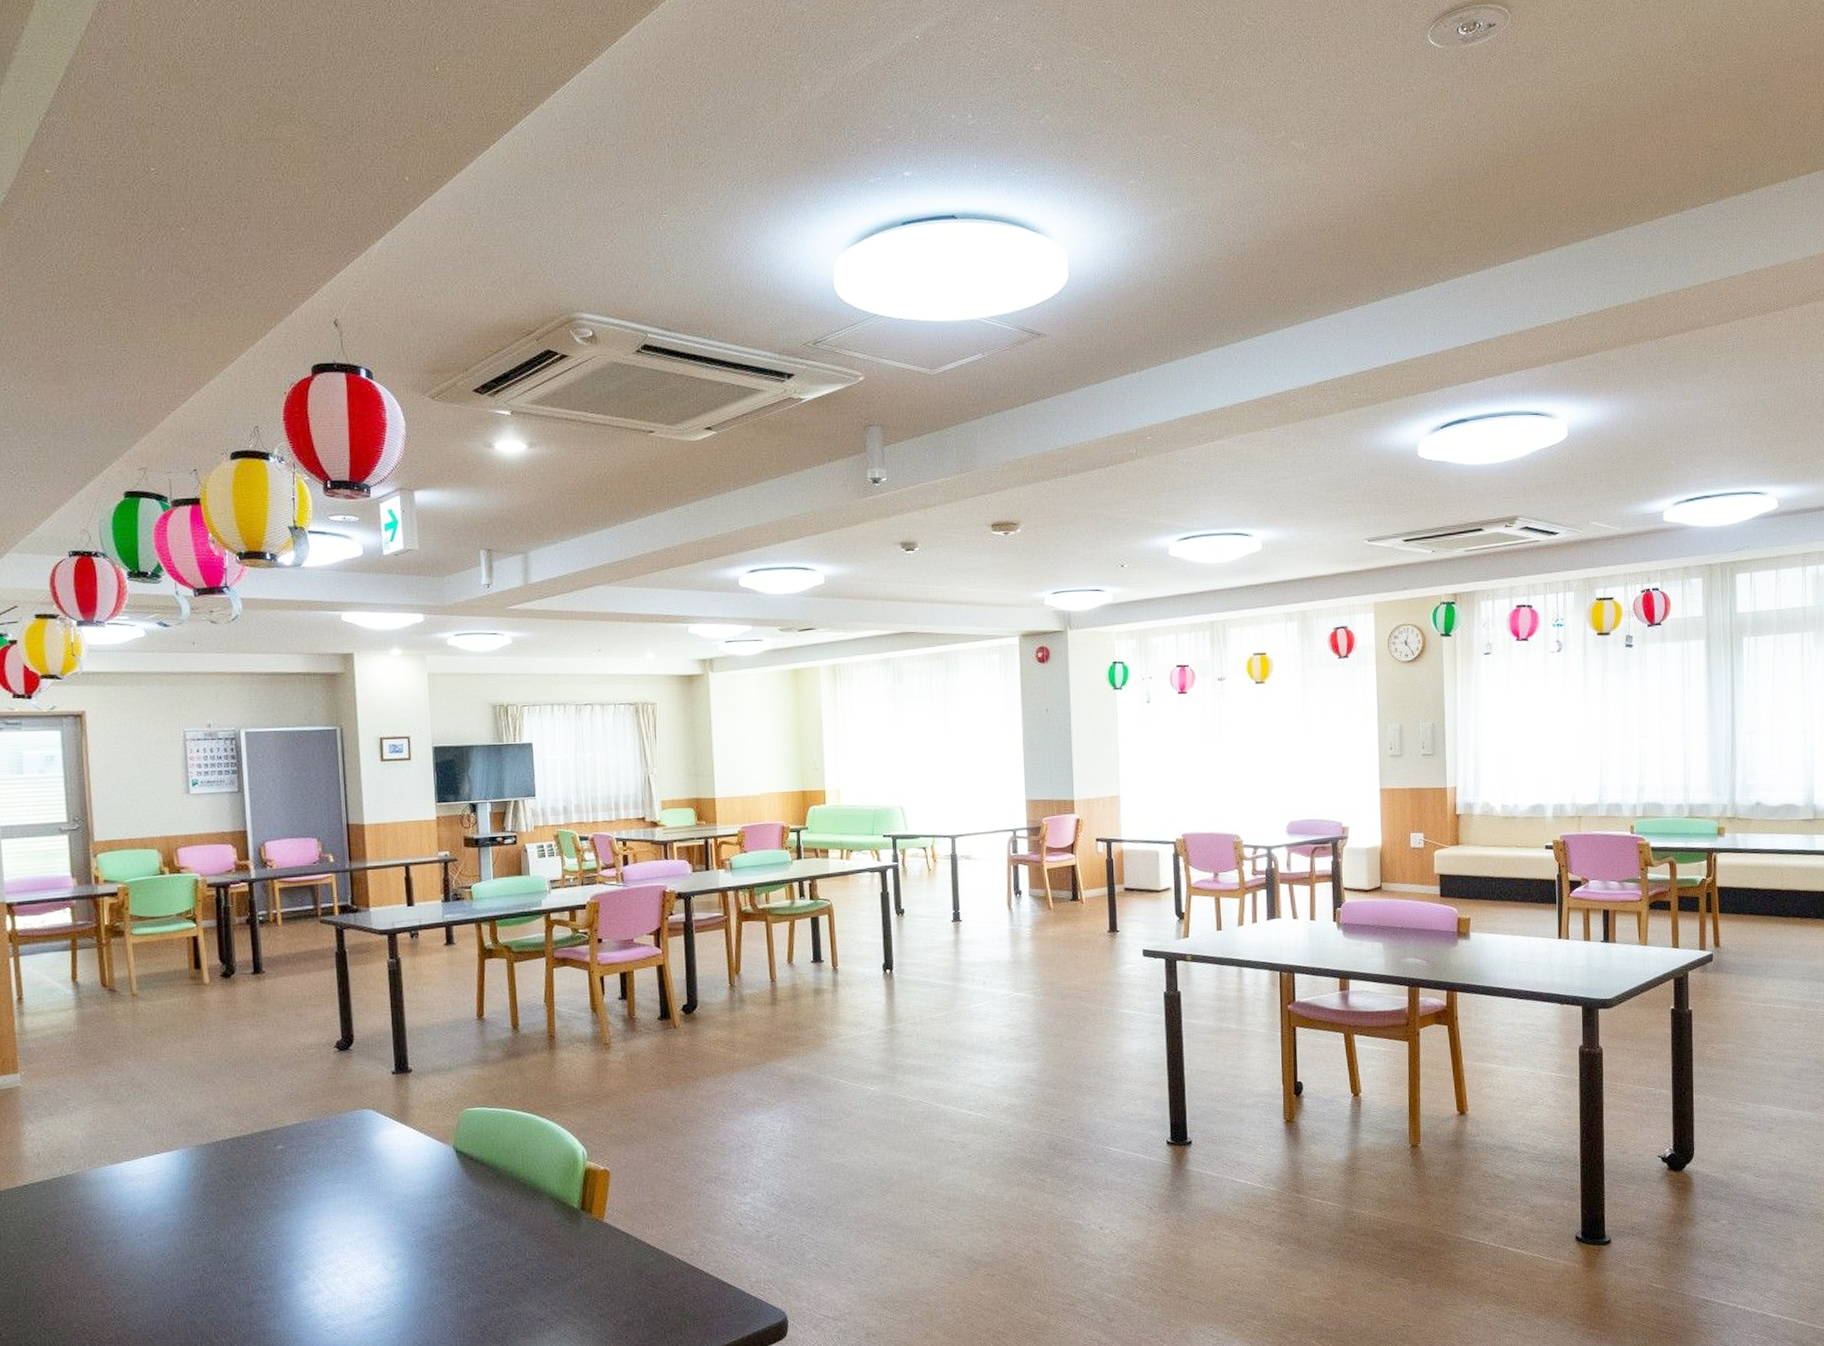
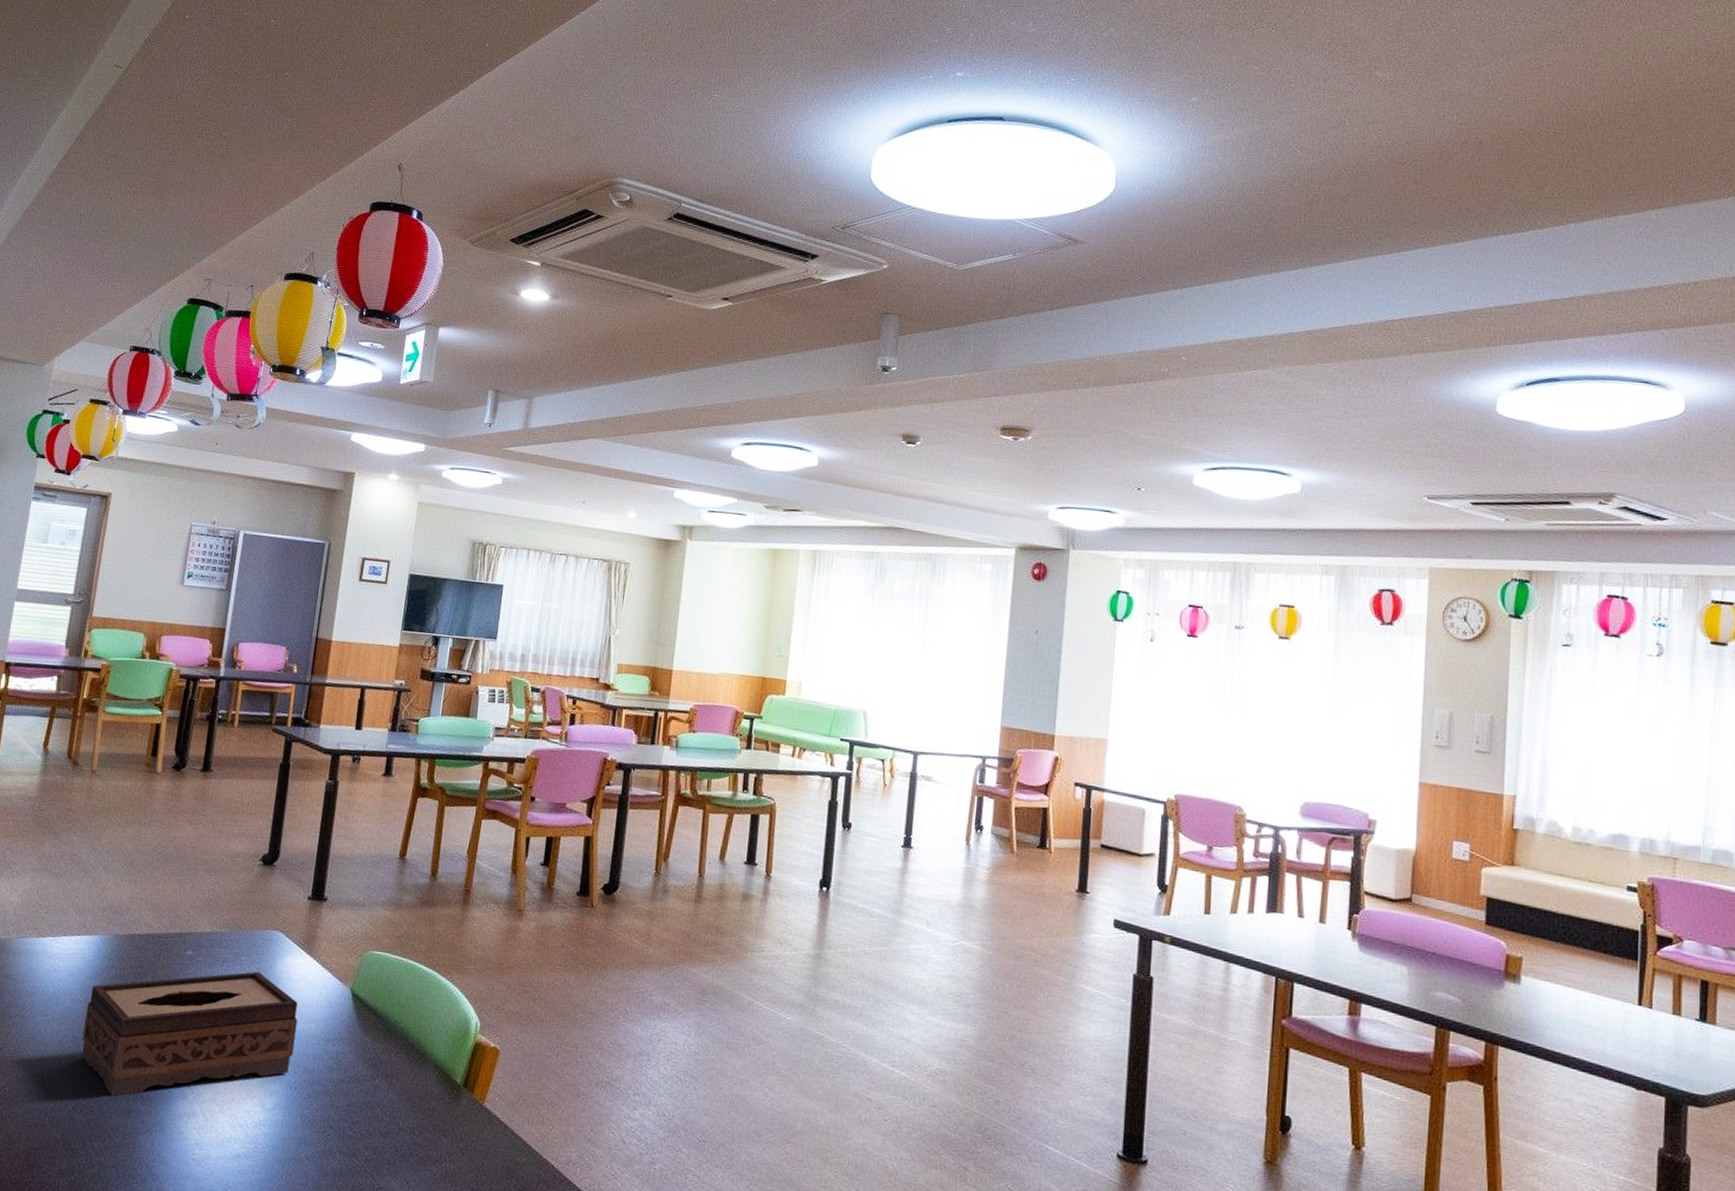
tissue box: none [182,1150,408,1293] -> present [81,971,298,1096]

